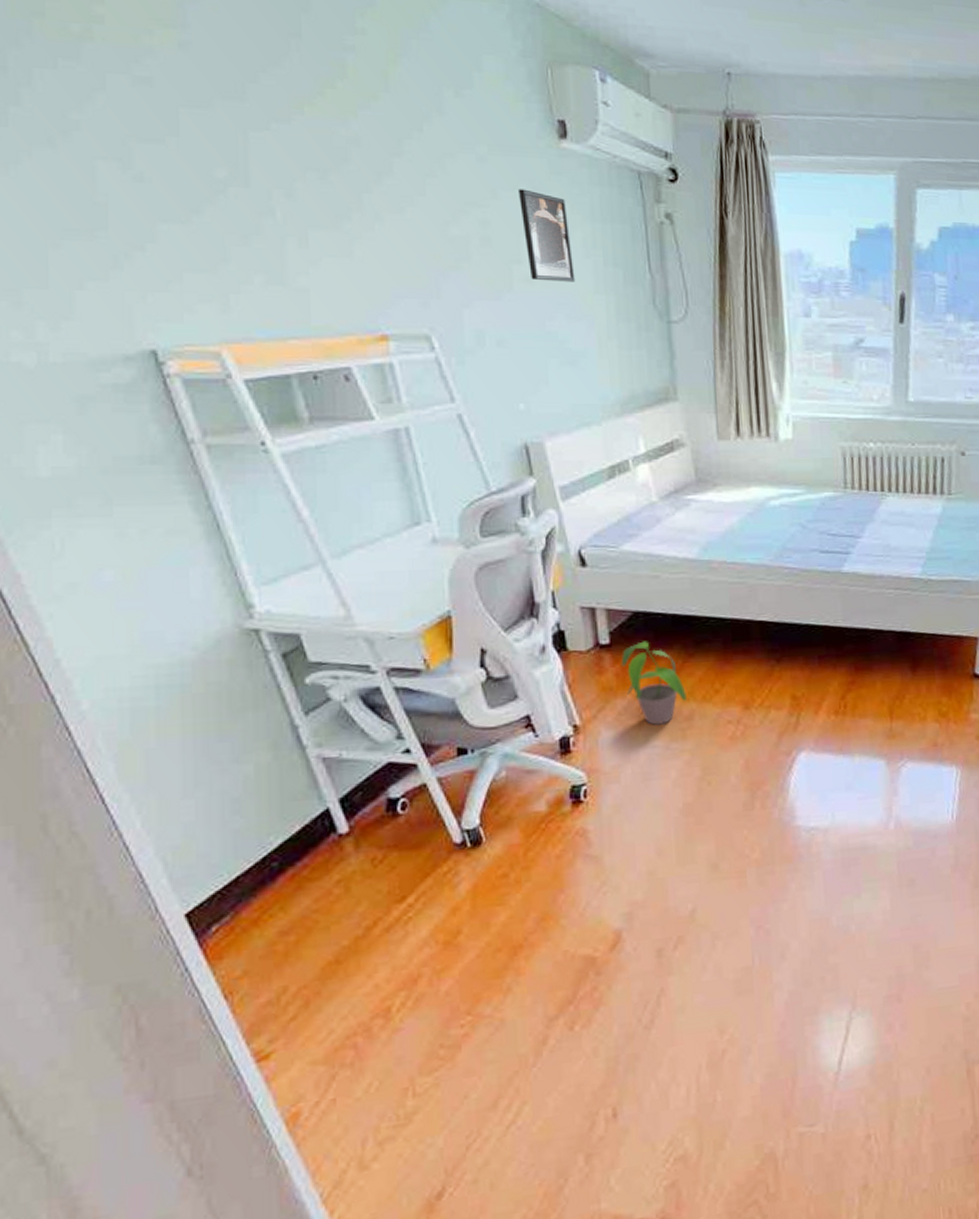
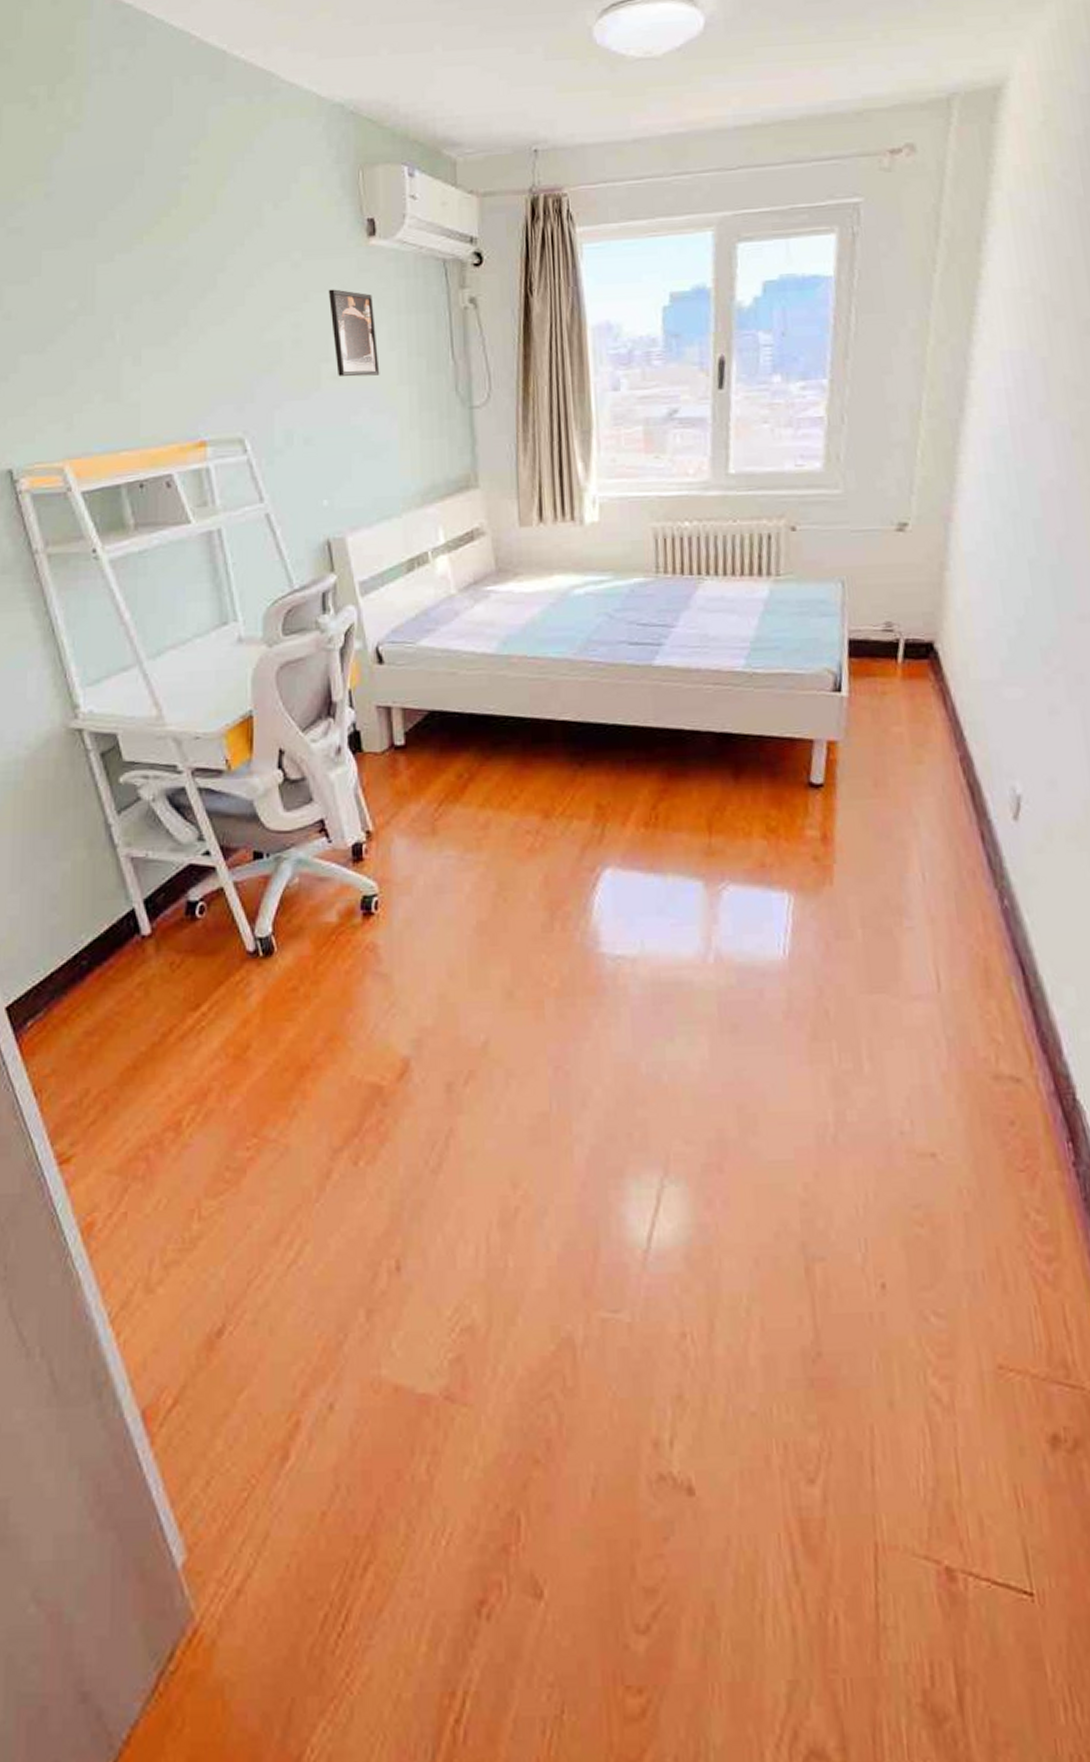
potted plant: present [620,641,687,726] -> none [415,742,483,835]

